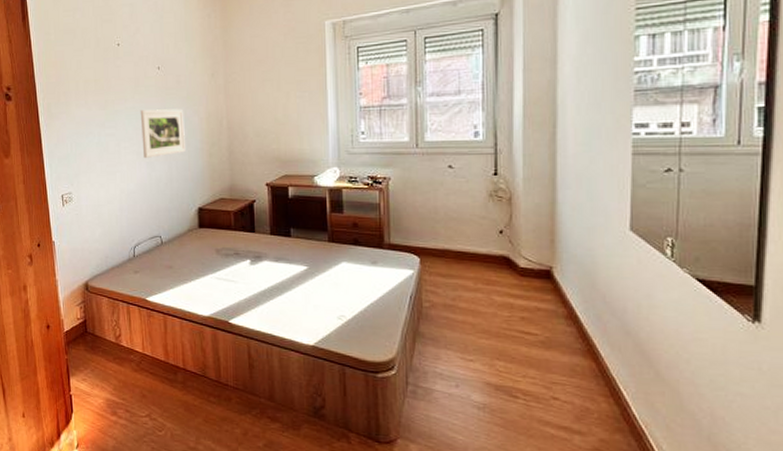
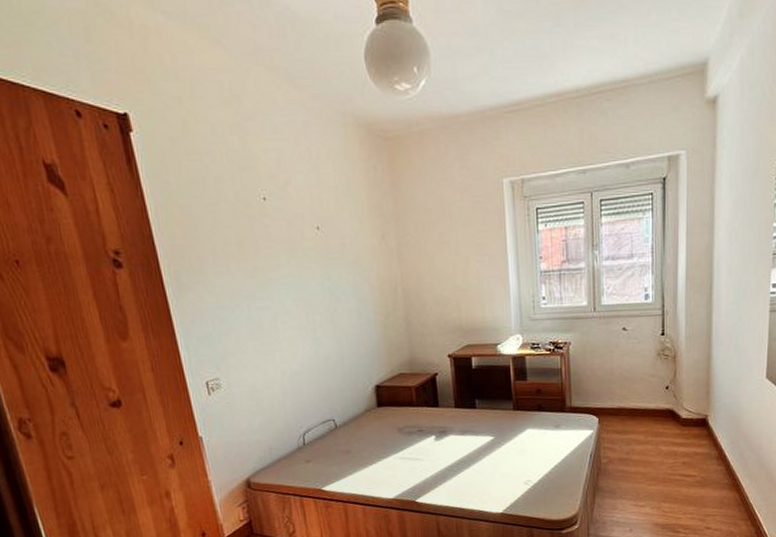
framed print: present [140,108,185,159] -> none [299,275,356,335]

